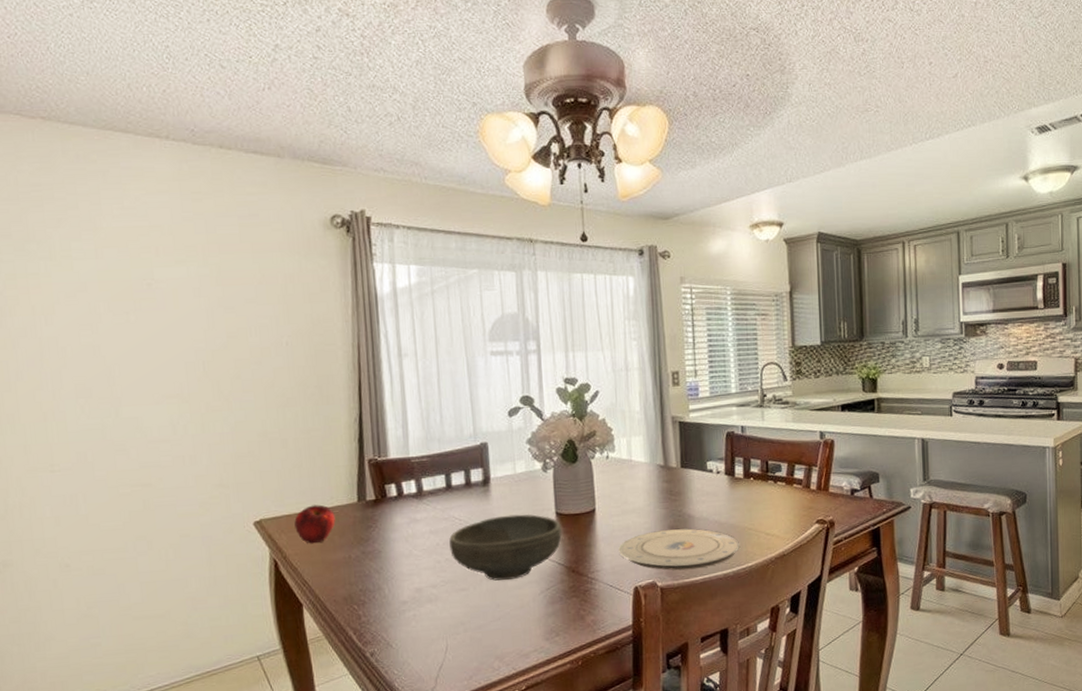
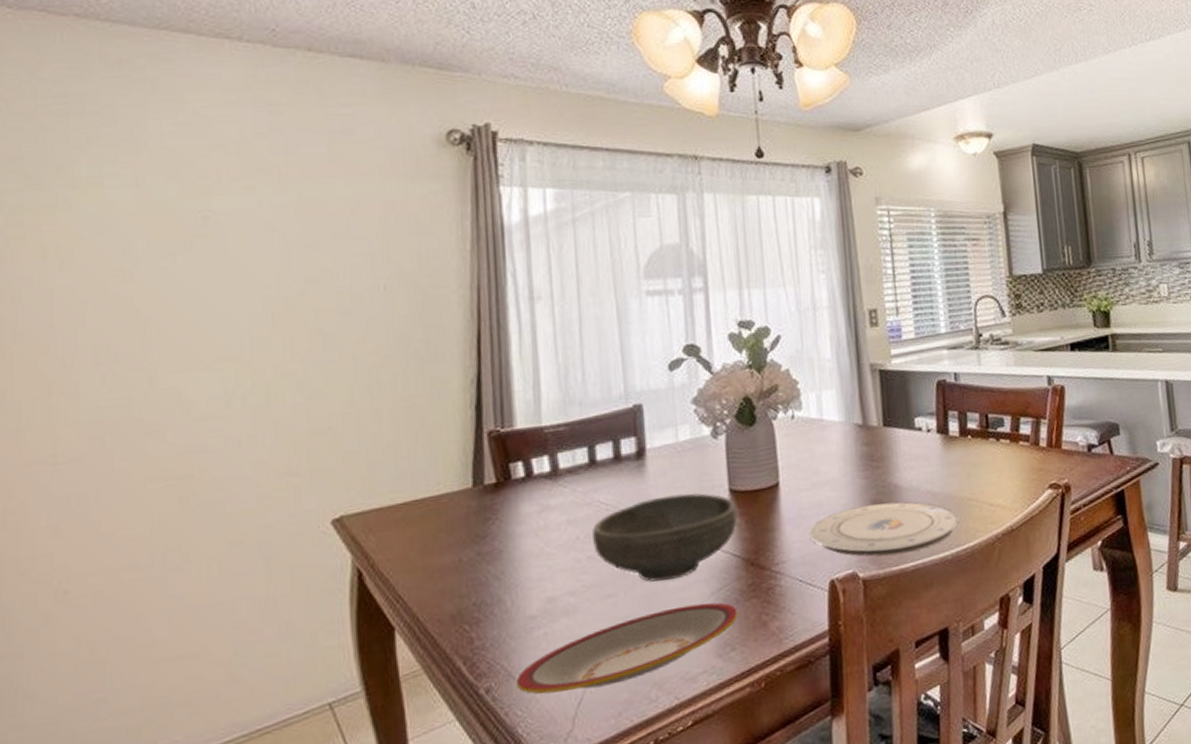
apple: present [294,504,336,544] -> none [387,493,443,546]
plate: none [393,599,562,660] -> present [516,602,738,695]

